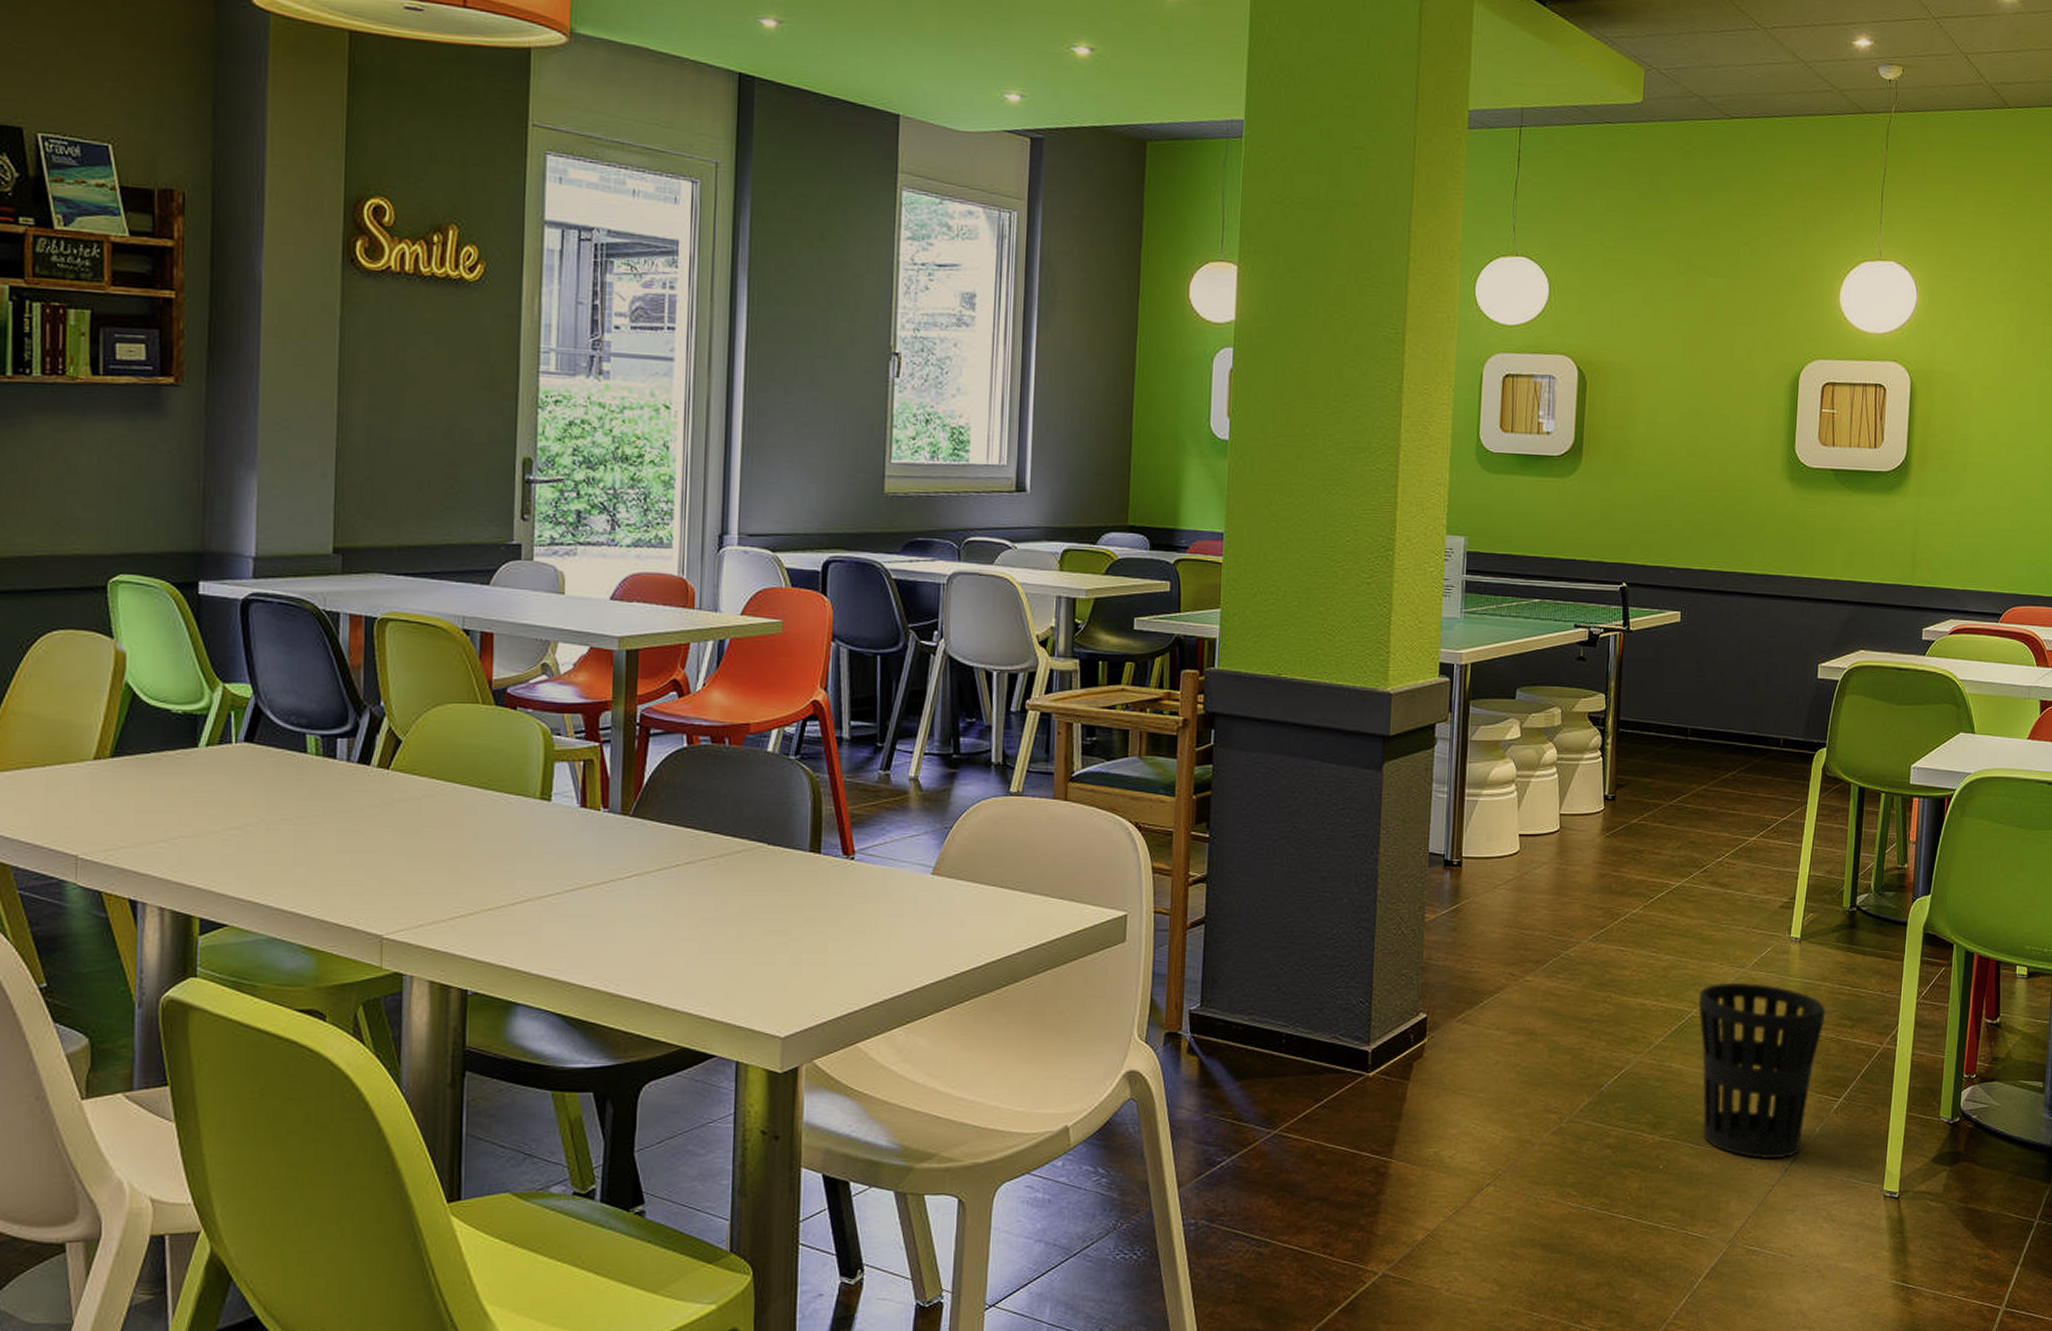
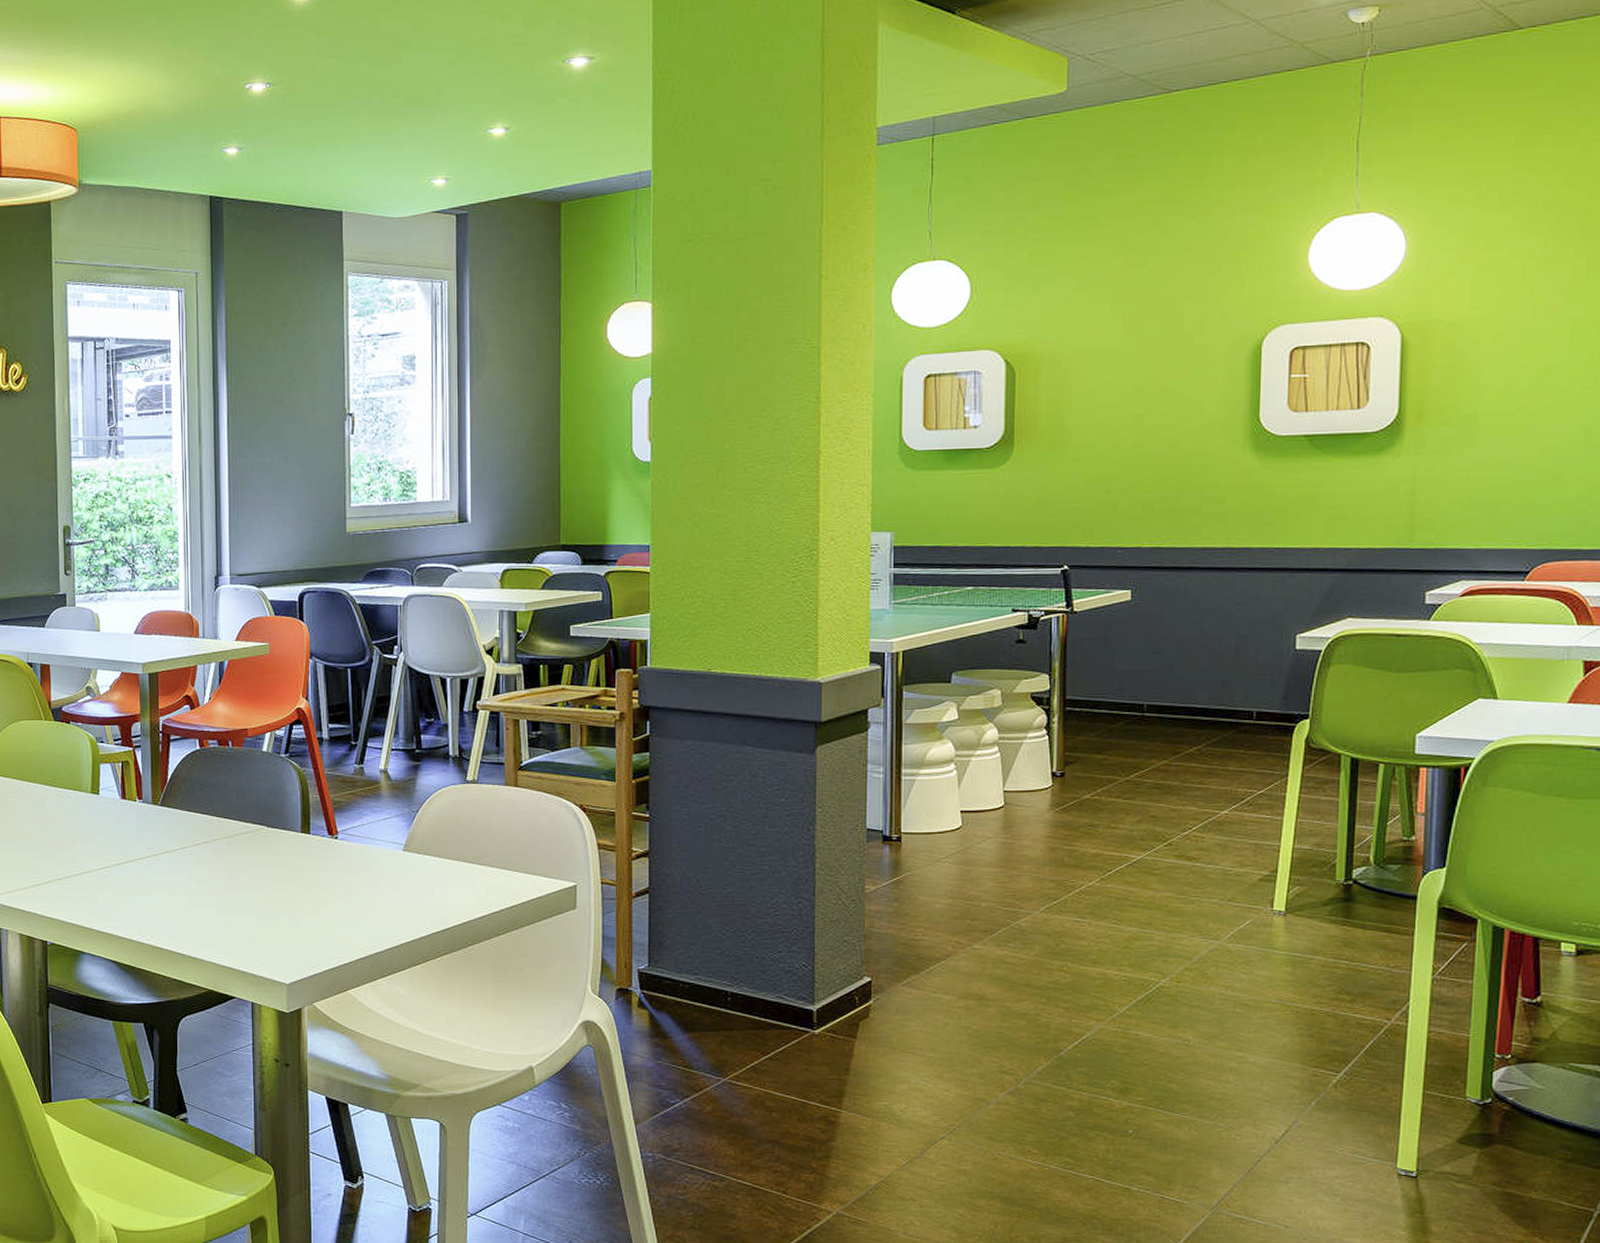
wastebasket: present [1698,982,1825,1160] -> none [1166,954,1318,1130]

